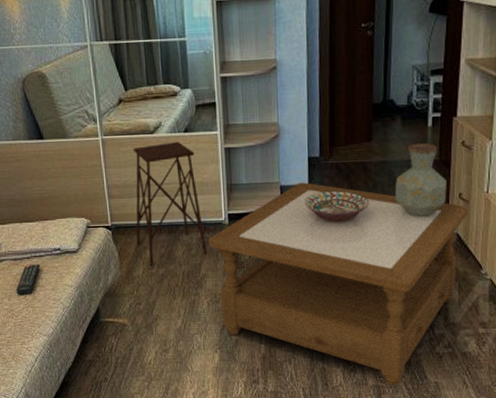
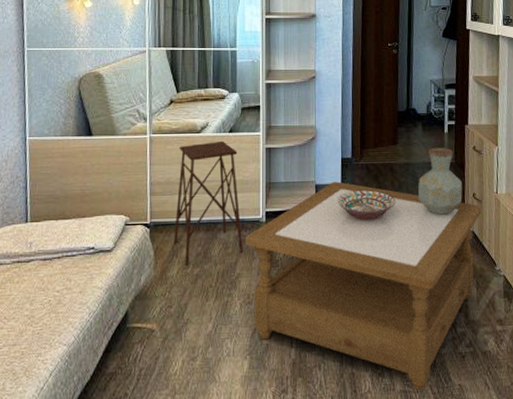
remote control: present [16,263,41,296] -> none [40,263,71,300]

